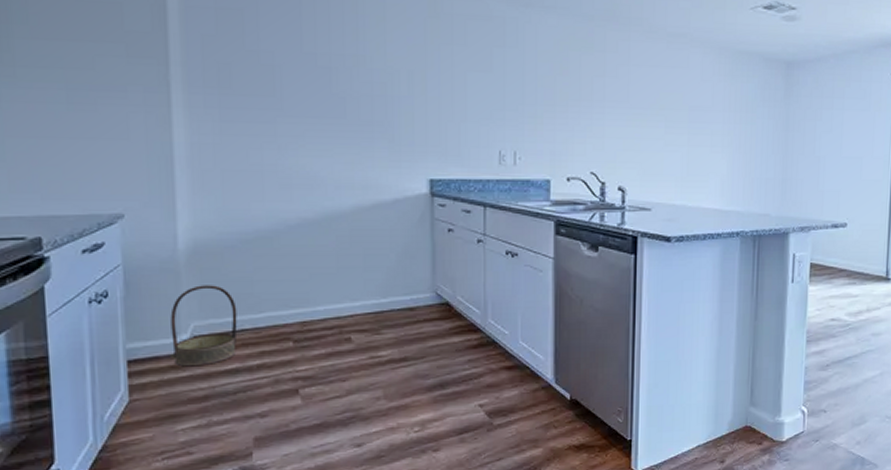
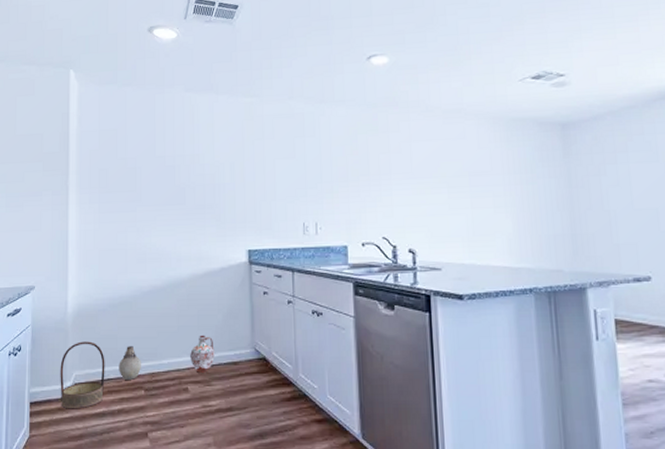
vase: none [256,291,288,330] -> present [119,346,141,380]
ceramic jug: none [354,277,385,322] -> present [190,335,215,374]

